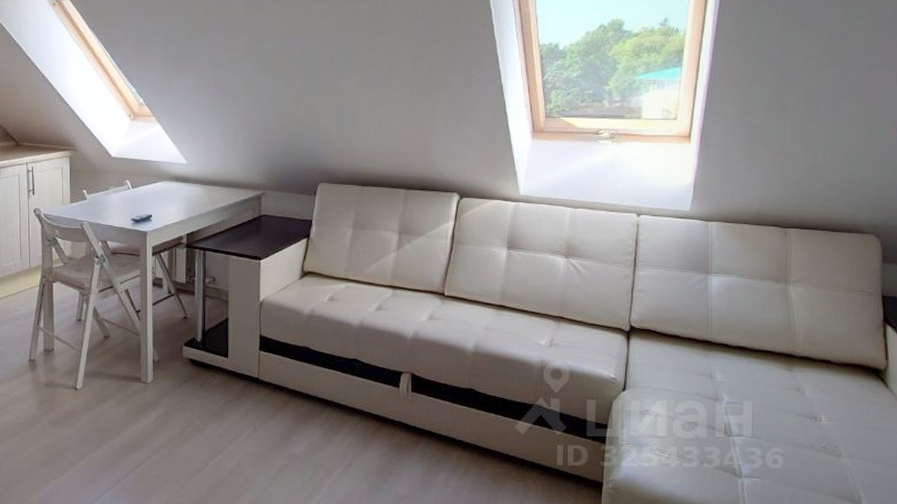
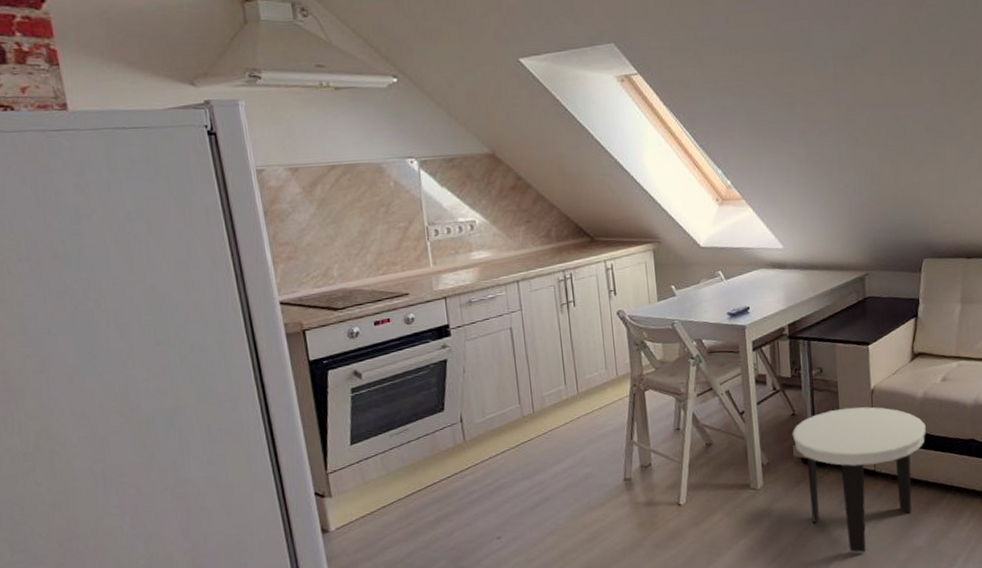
side table: none [183,317,310,454] -> present [792,407,926,553]

